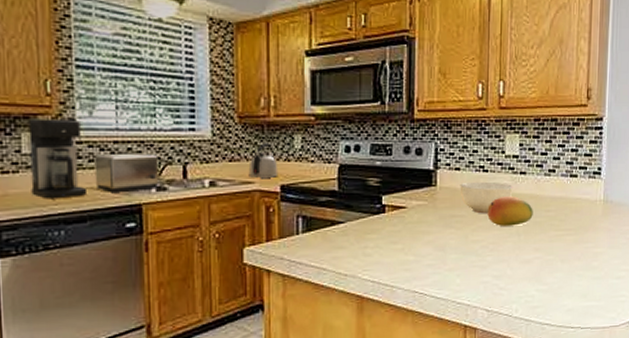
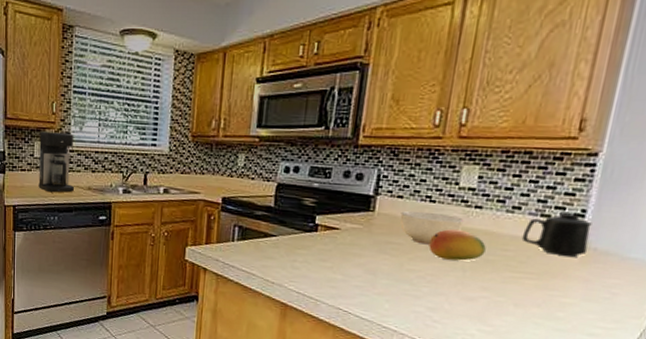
toaster: present [94,153,159,192] -> none [80,161,127,192]
kettle: present [248,143,278,179] -> none [196,160,222,191]
mug: none [559,172,606,210] -> present [521,213,592,257]

